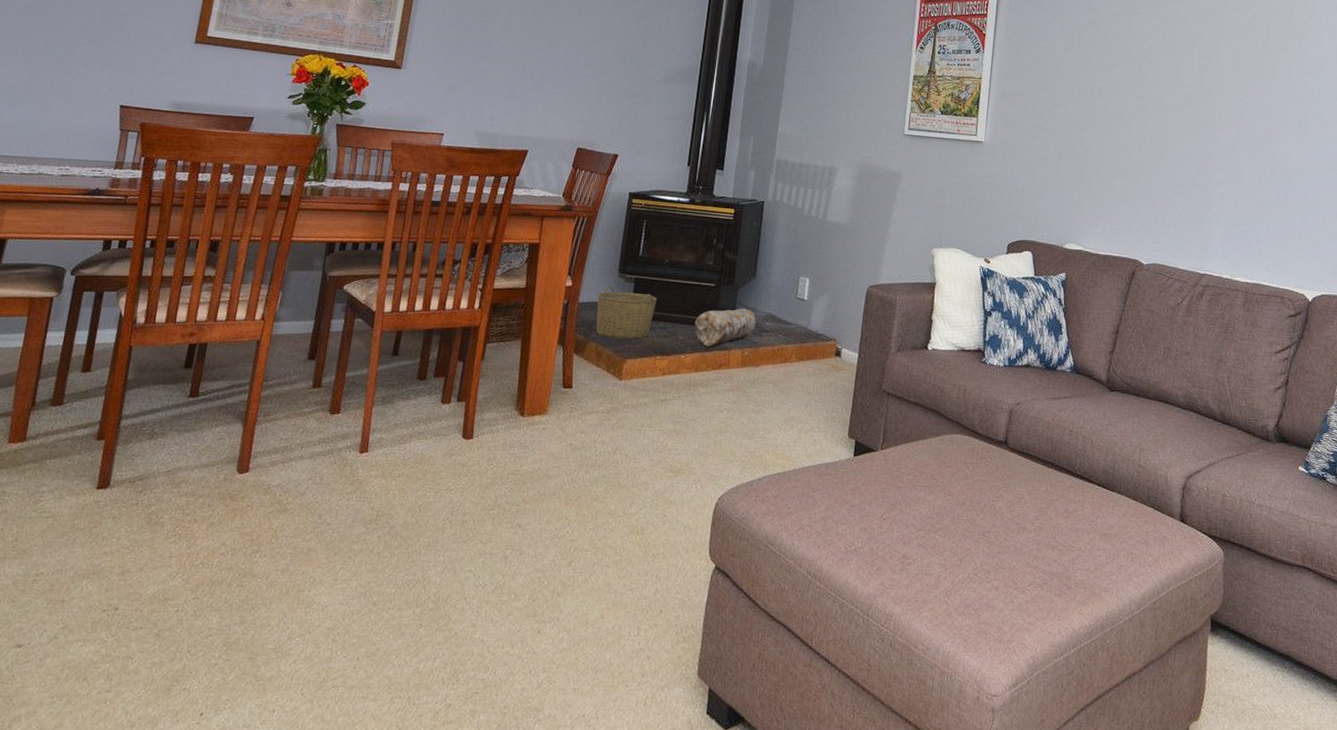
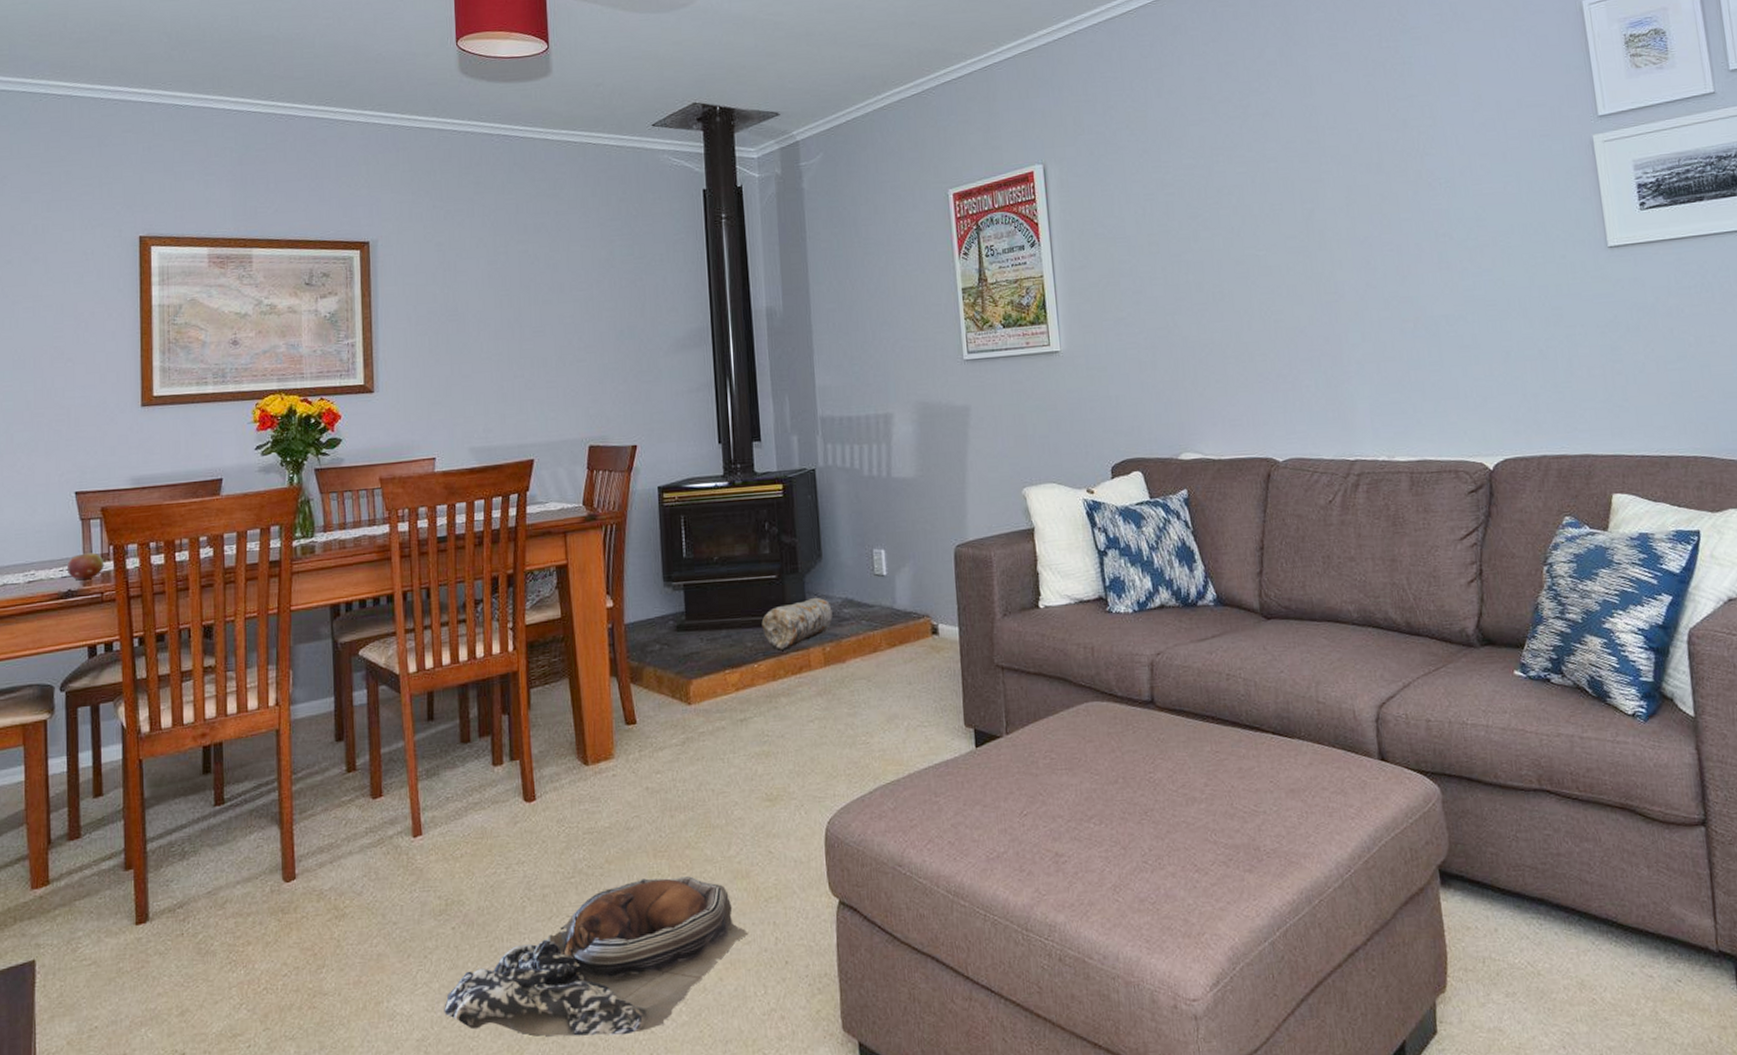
fruit: none [98,159,134,183] -> present [66,552,105,580]
dog bed: none [356,520,634,652] -> present [444,876,749,1037]
basket: present [596,285,657,340] -> none [645,597,714,659]

